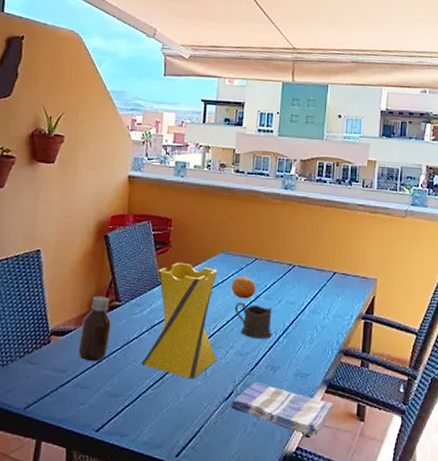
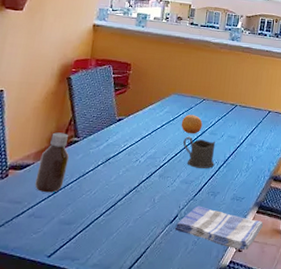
vase: present [142,262,218,379] -> none [96,102,170,206]

